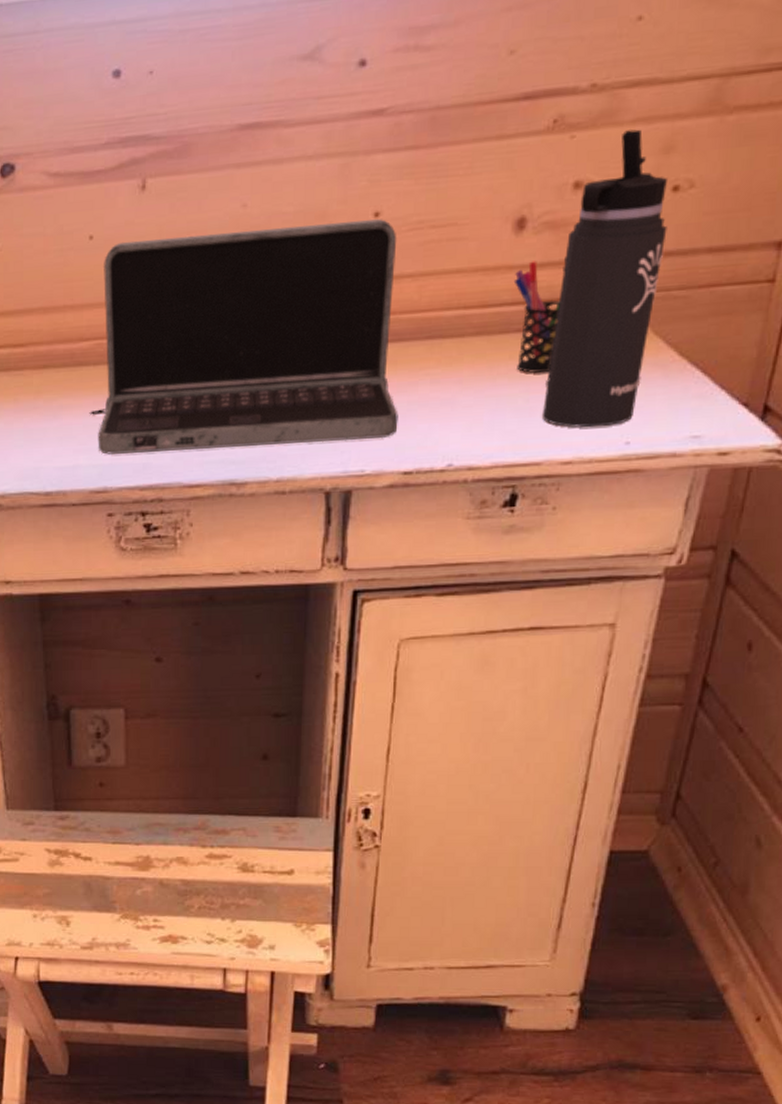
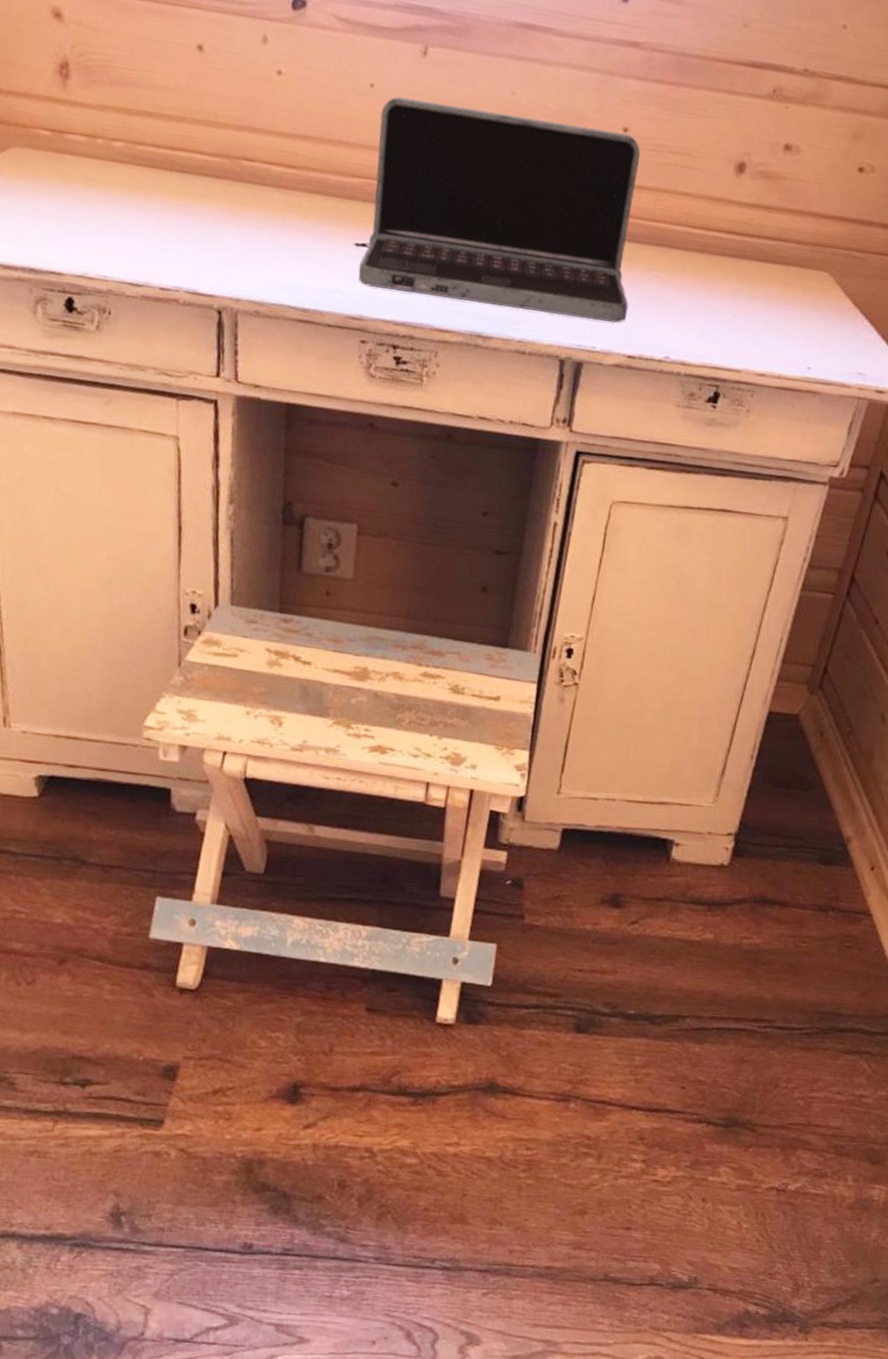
pen holder: present [513,261,560,374] -> none [728,200,766,297]
thermos bottle: present [541,129,669,428] -> none [744,113,856,351]

